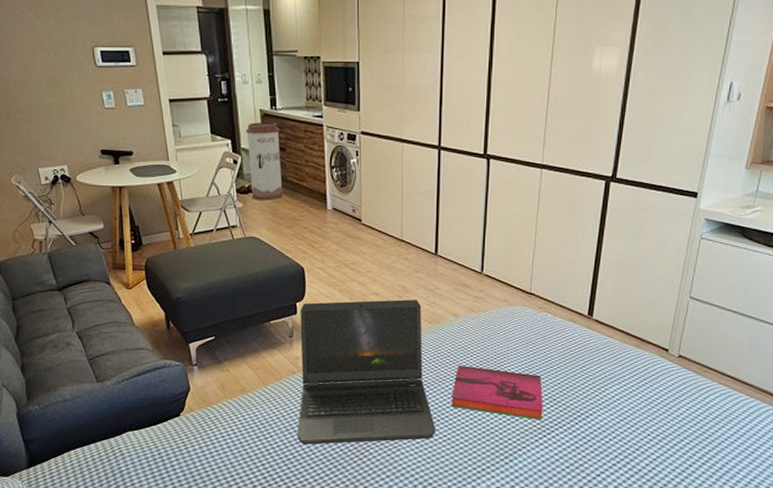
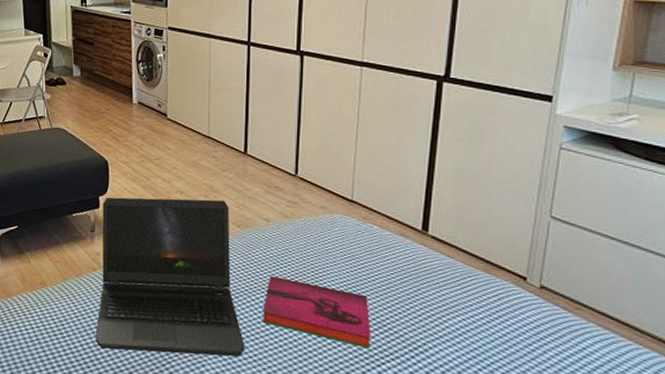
trash can: present [245,123,283,201] -> none [56,18,90,93]

